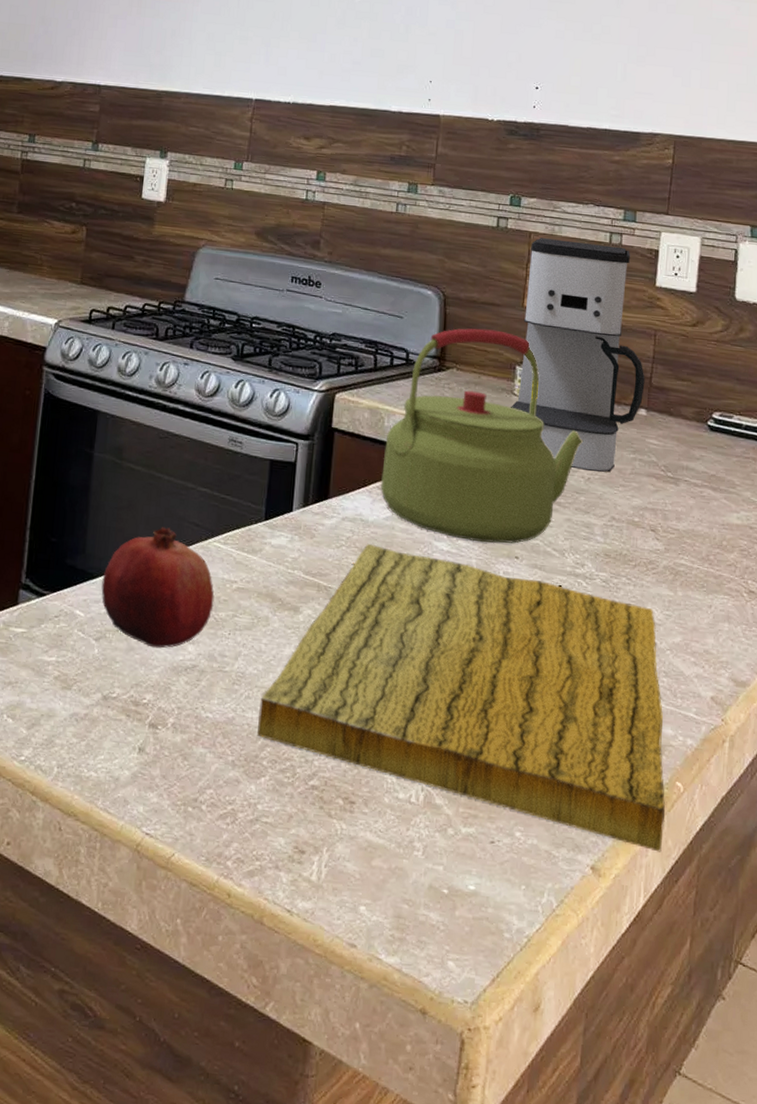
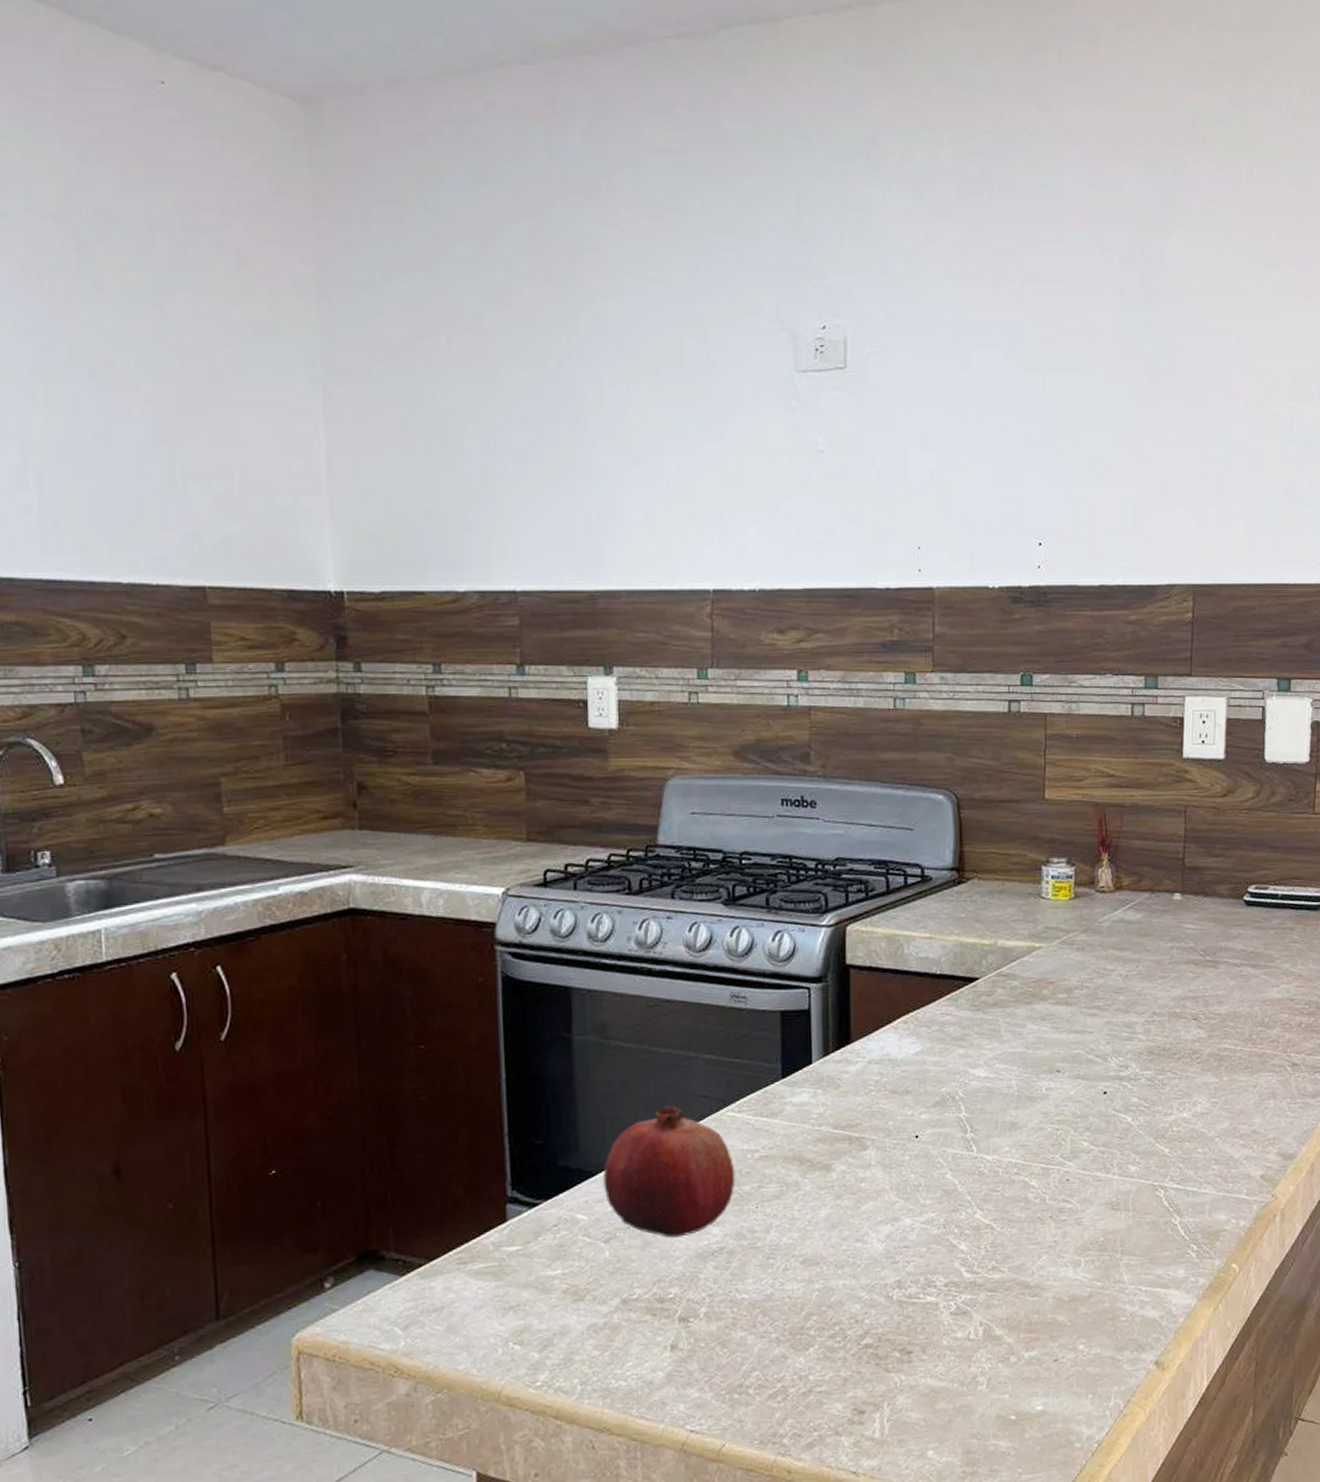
cutting board: present [257,543,666,853] -> none [798,1083,1223,1335]
kettle: present [380,328,584,544] -> none [906,829,1119,1063]
coffee maker: present [511,238,645,472] -> none [1040,718,1178,968]

